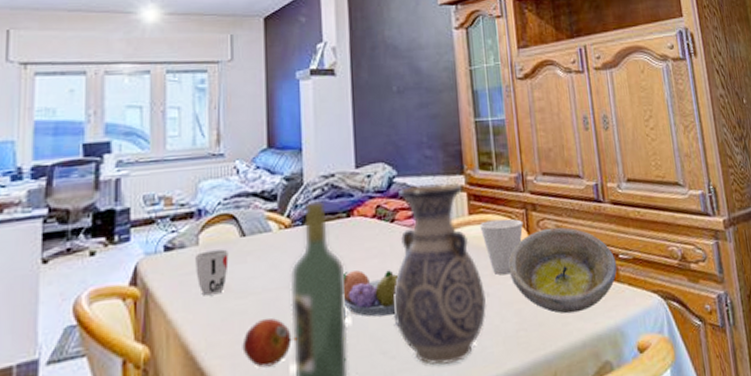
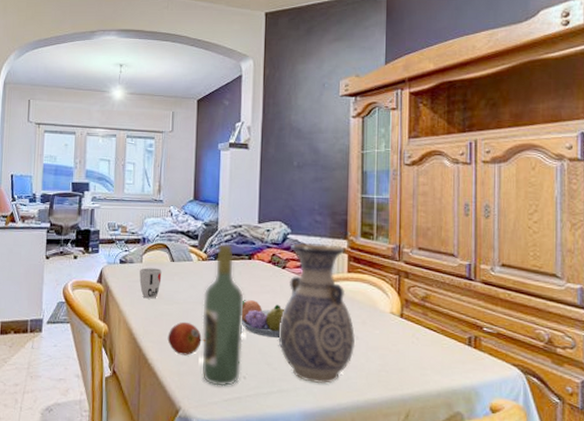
cup: present [479,218,524,275] -> none [356,279,396,326]
bowl: present [508,227,617,314] -> none [378,294,480,368]

